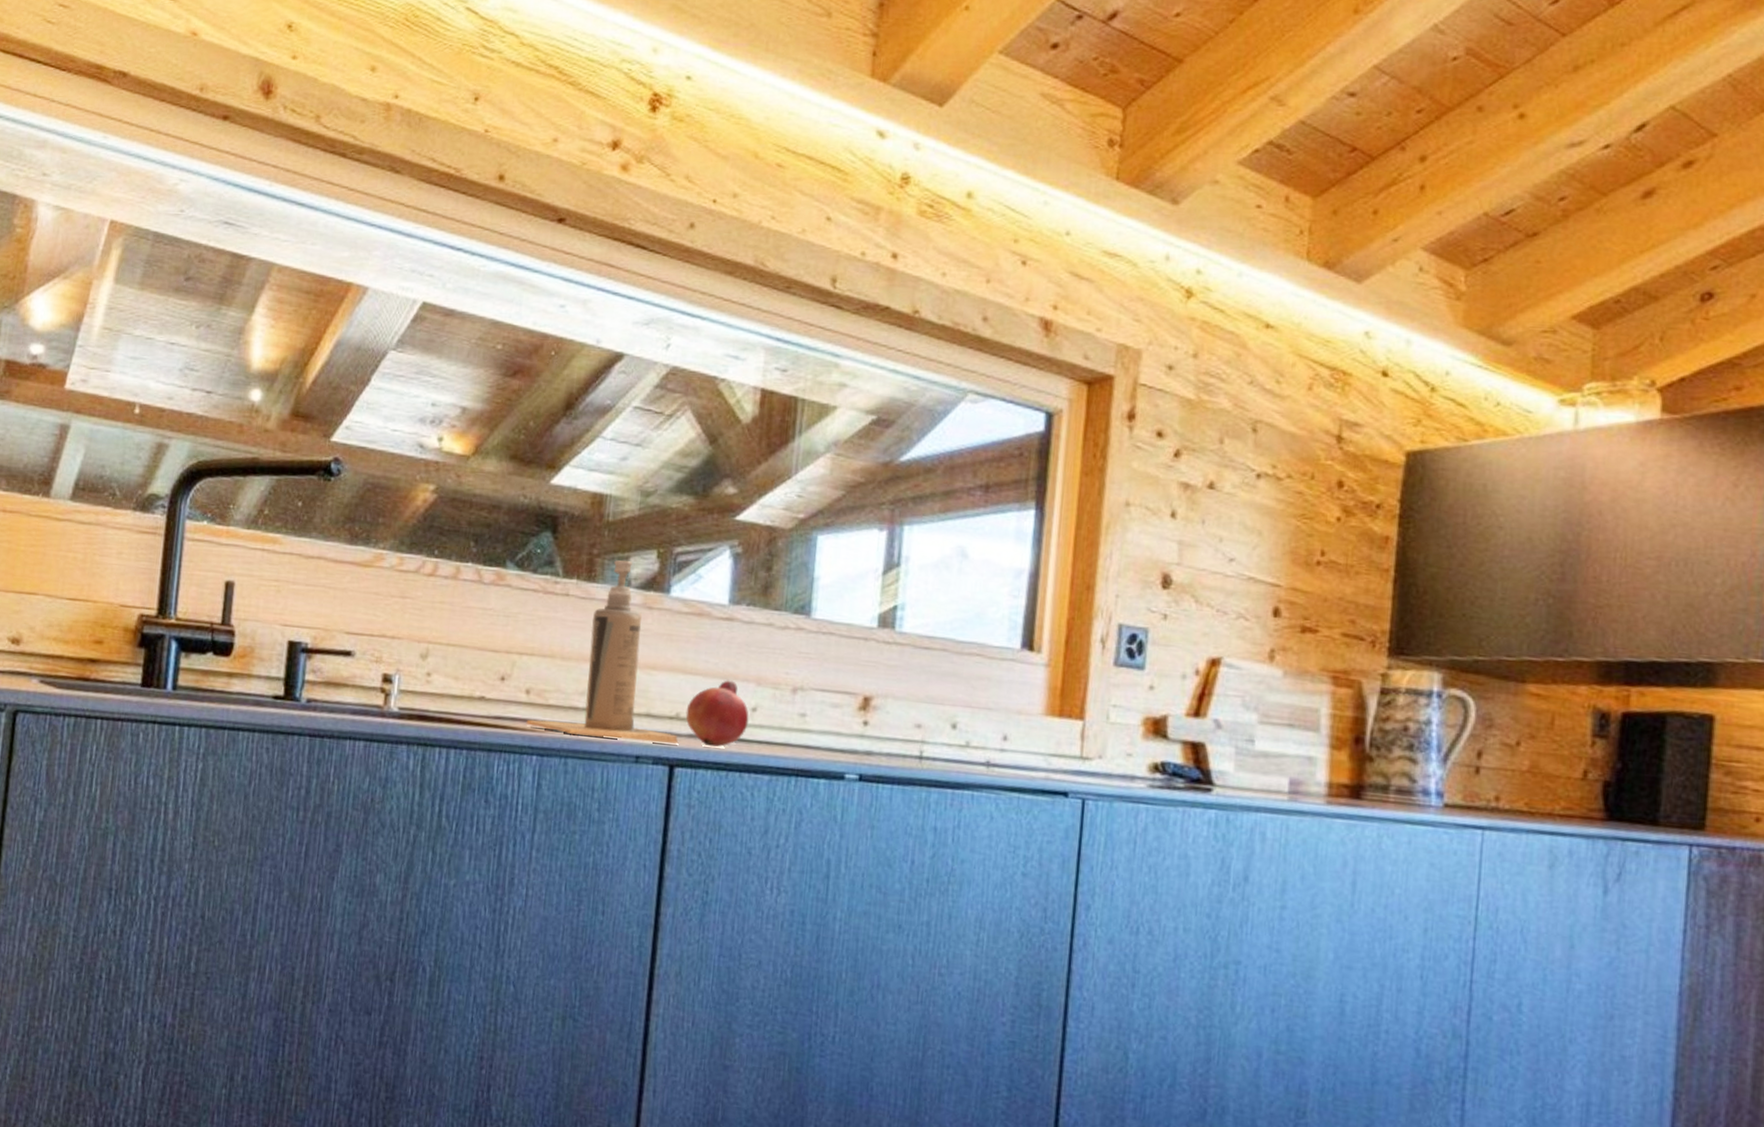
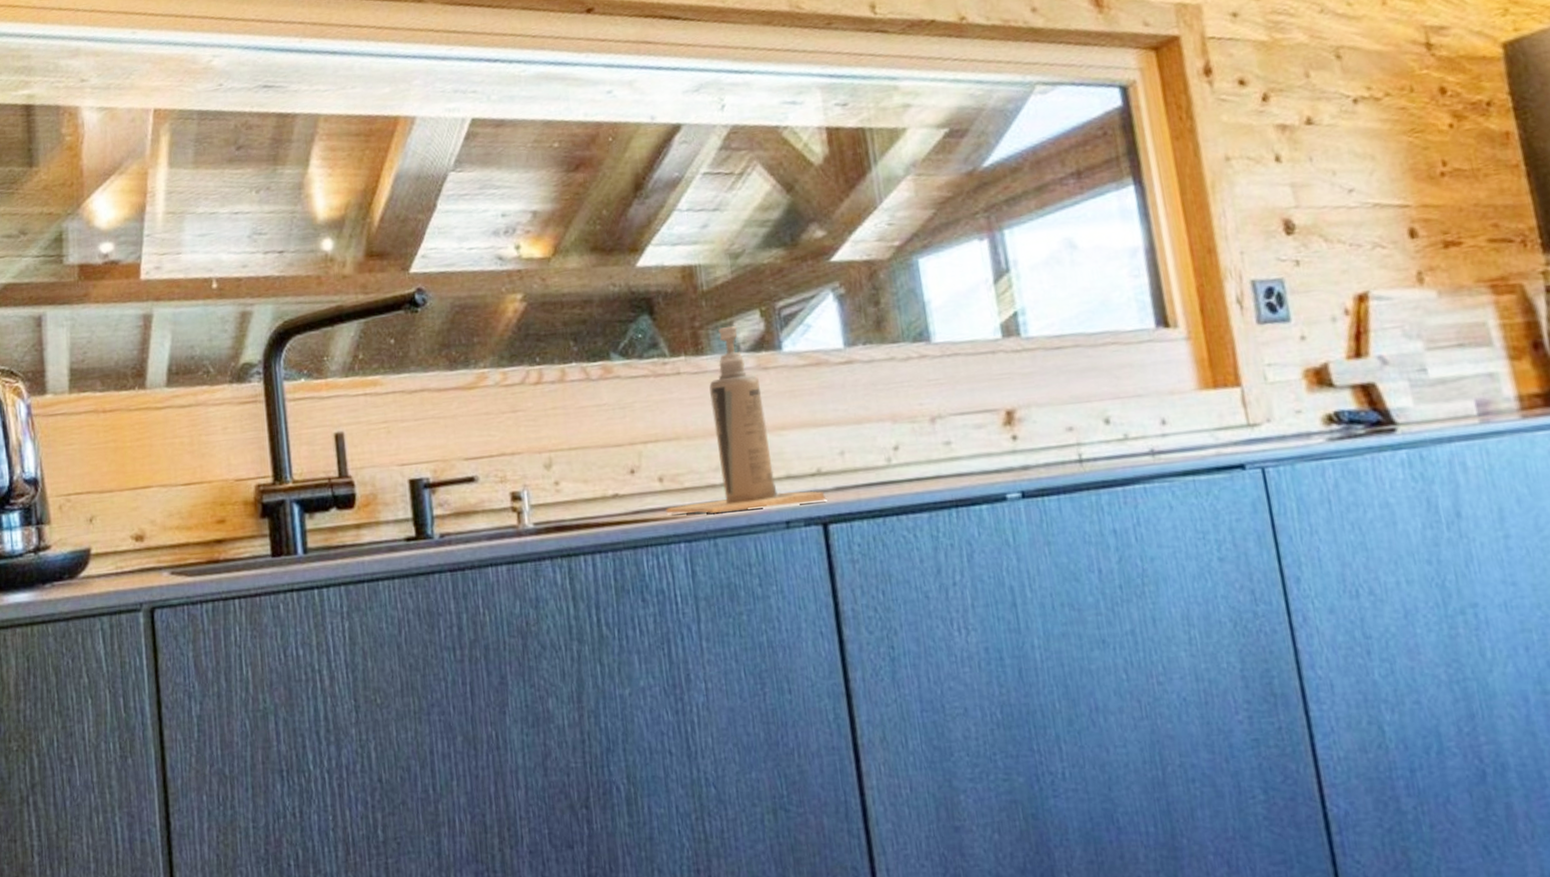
fruit: present [685,680,749,748] -> none [826,423,894,496]

